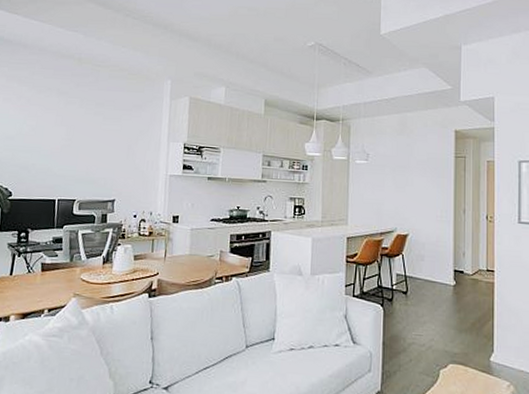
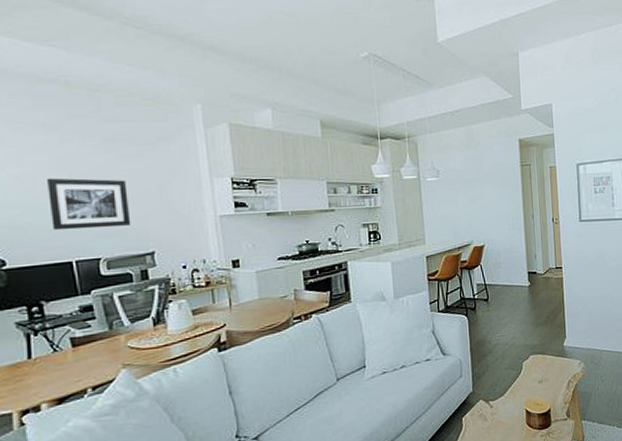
wall art: none [47,131,105,175] -> present [47,178,131,231]

